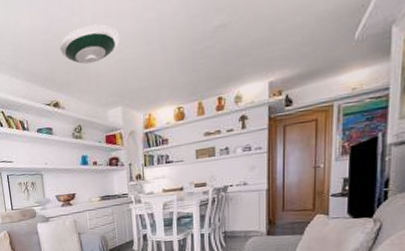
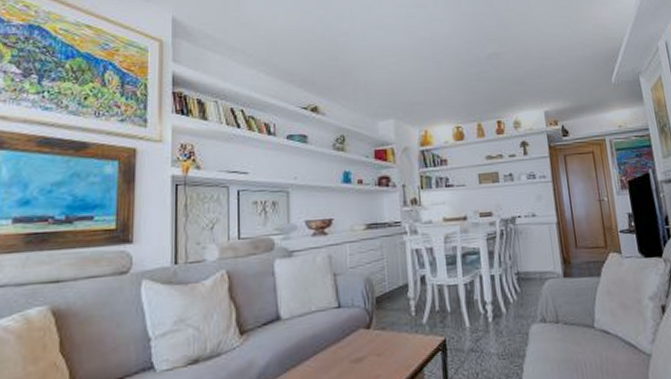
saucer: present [60,24,120,65] -> none [323,33,393,71]

